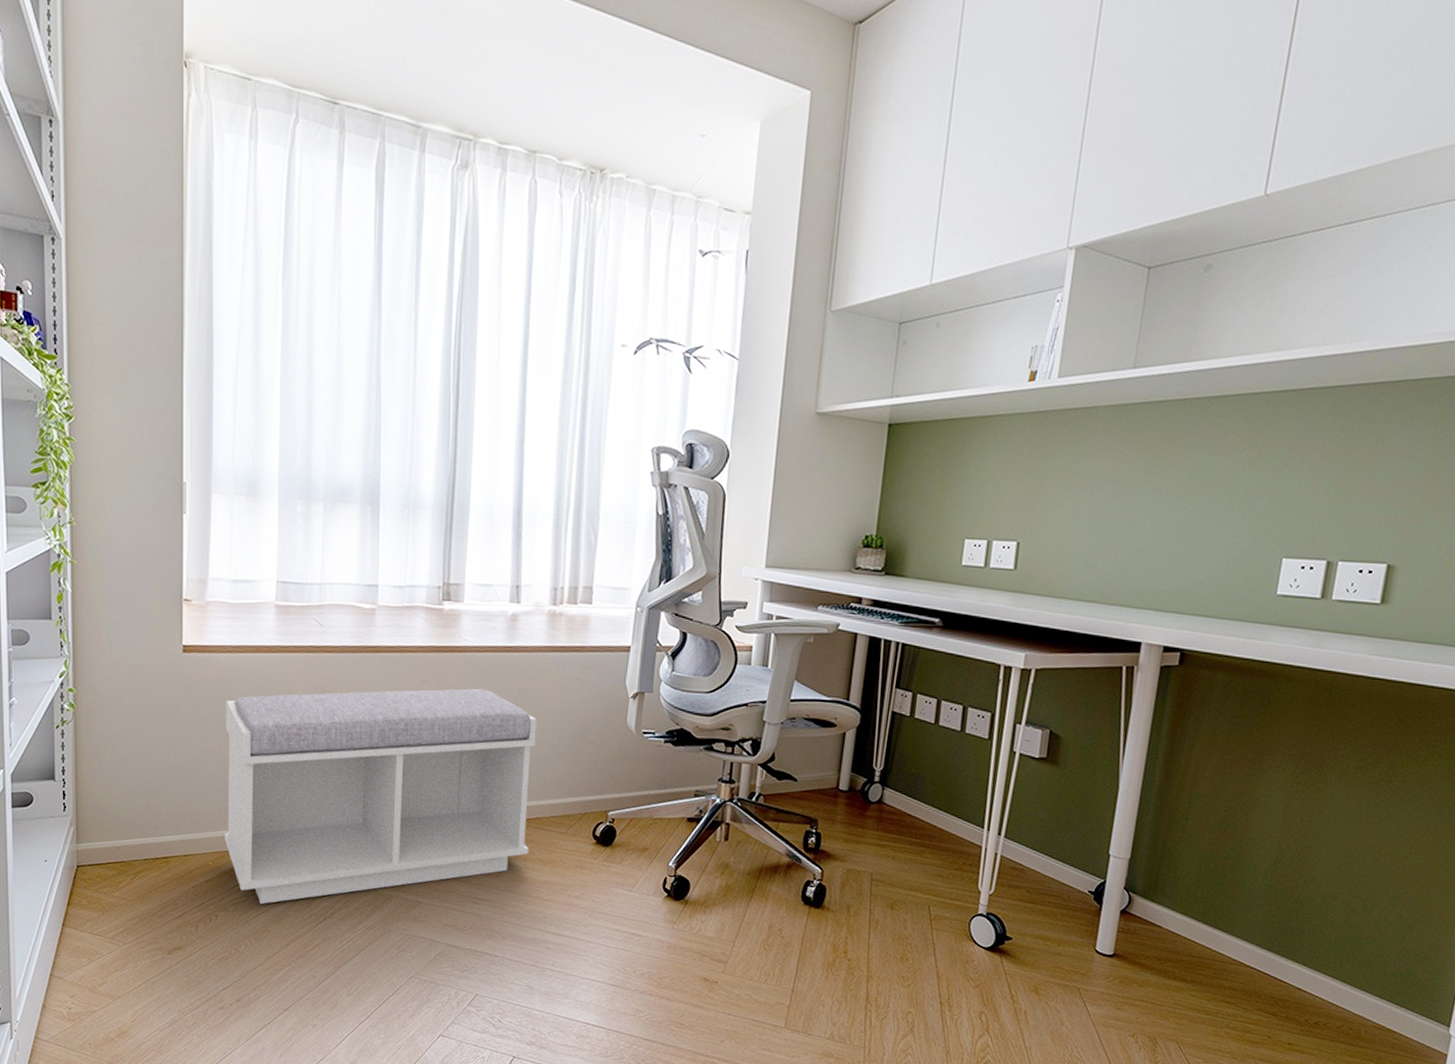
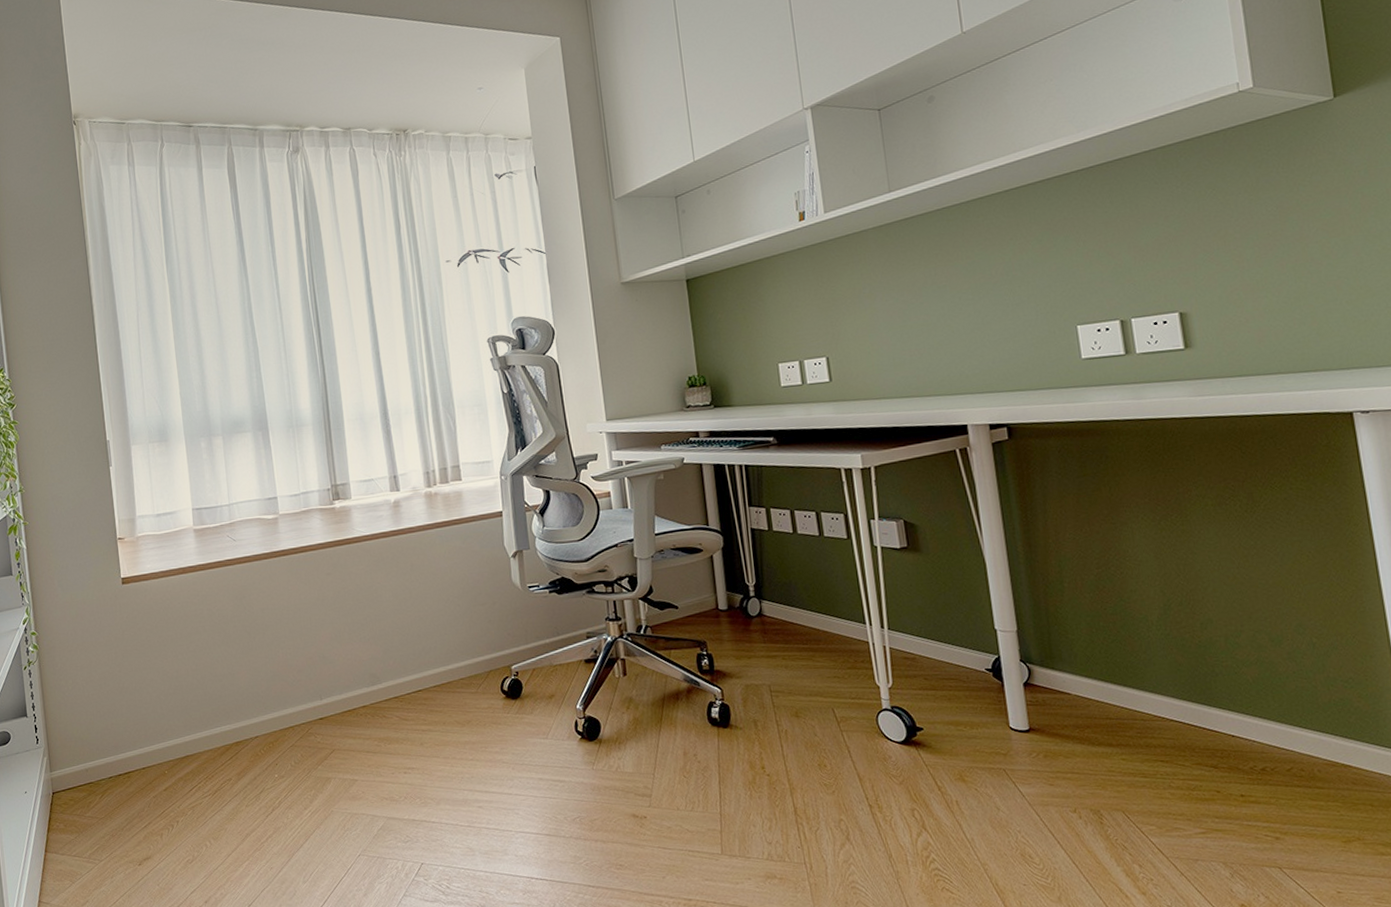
bench: present [224,688,537,904] -> none [163,571,446,804]

